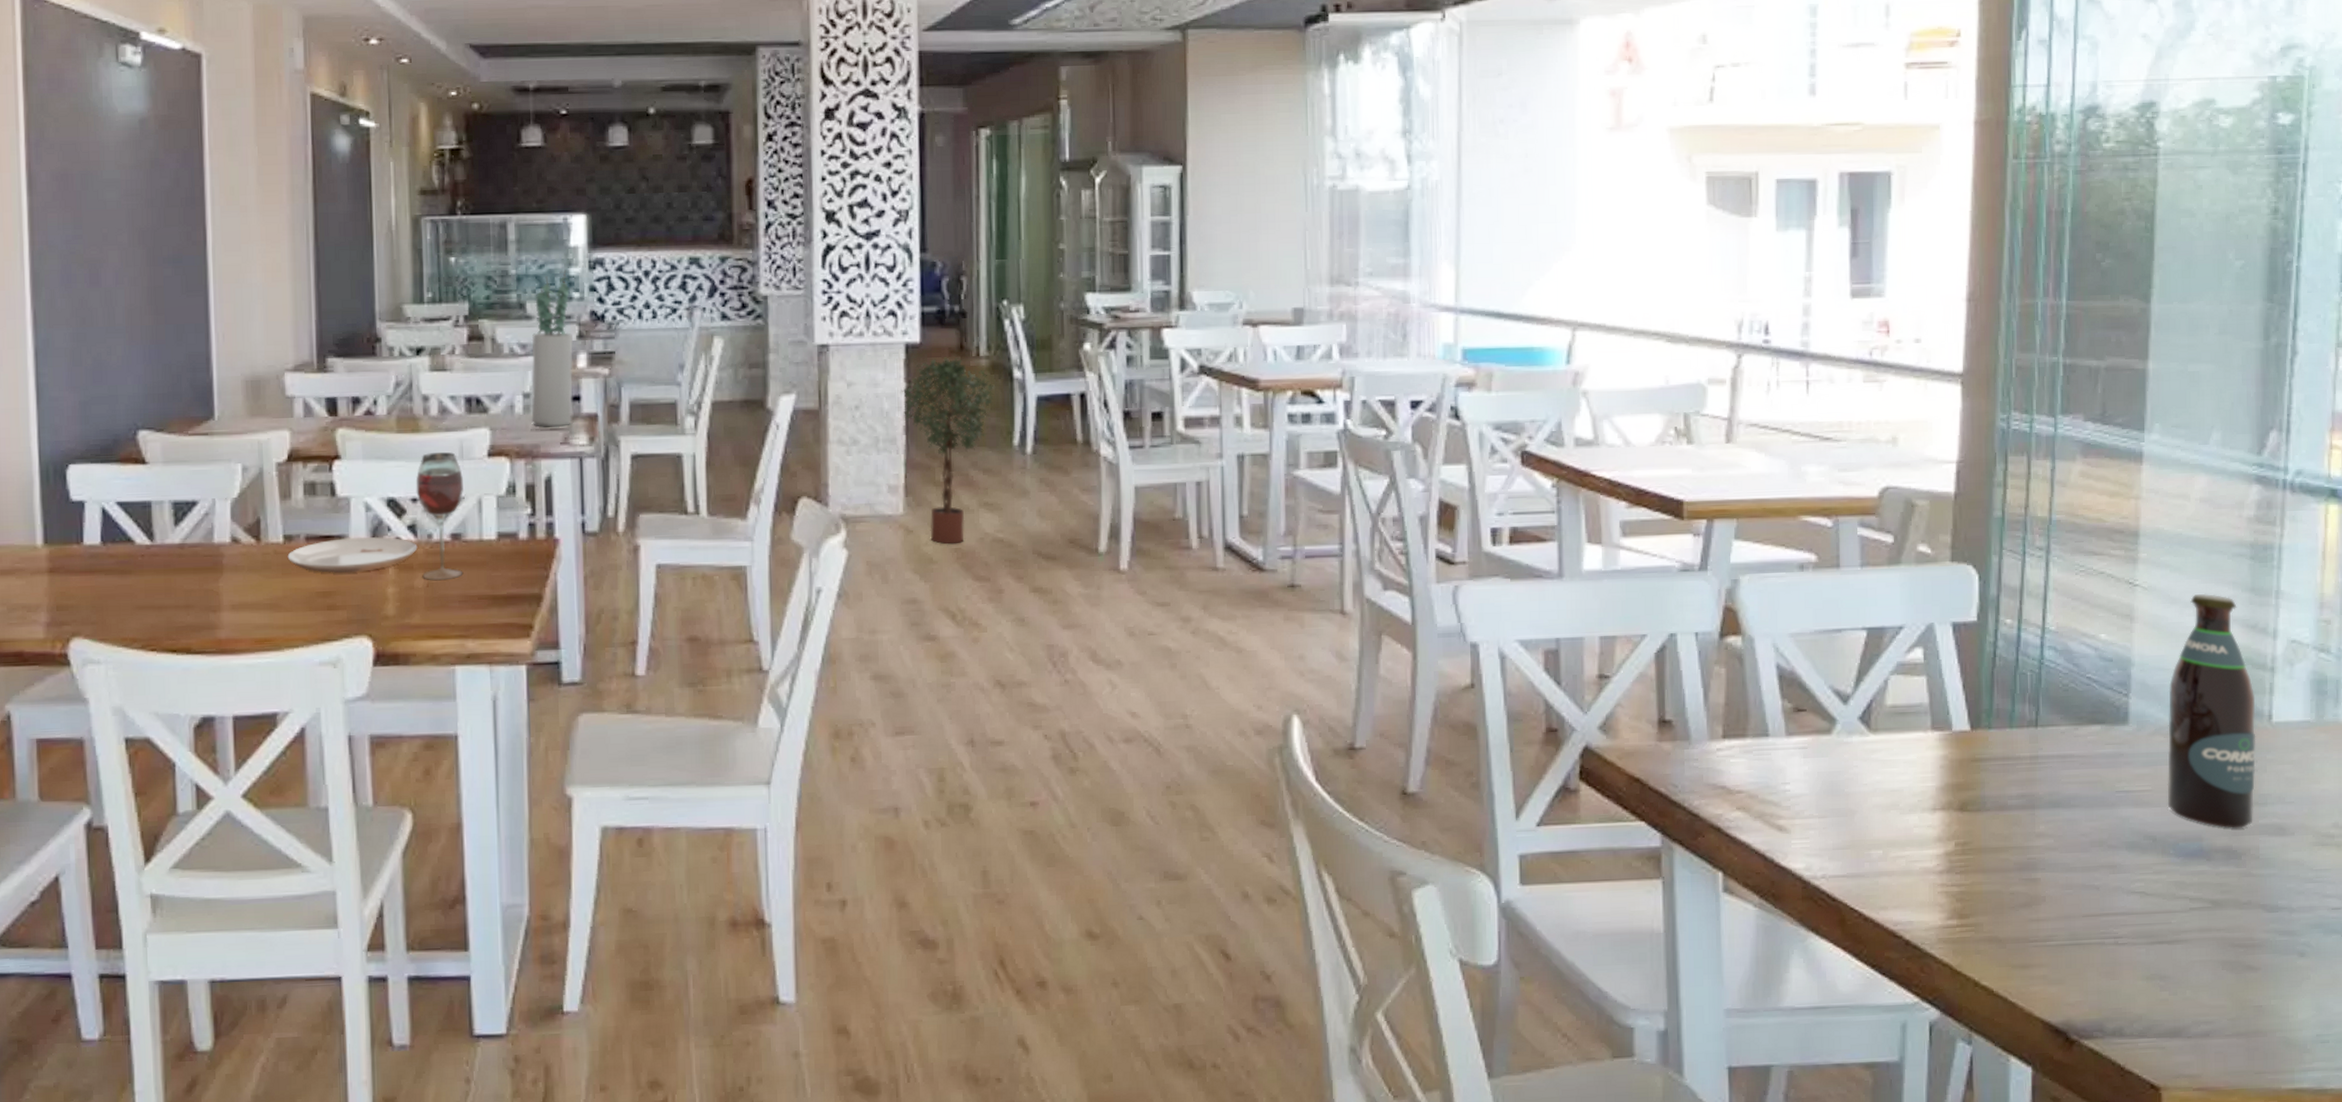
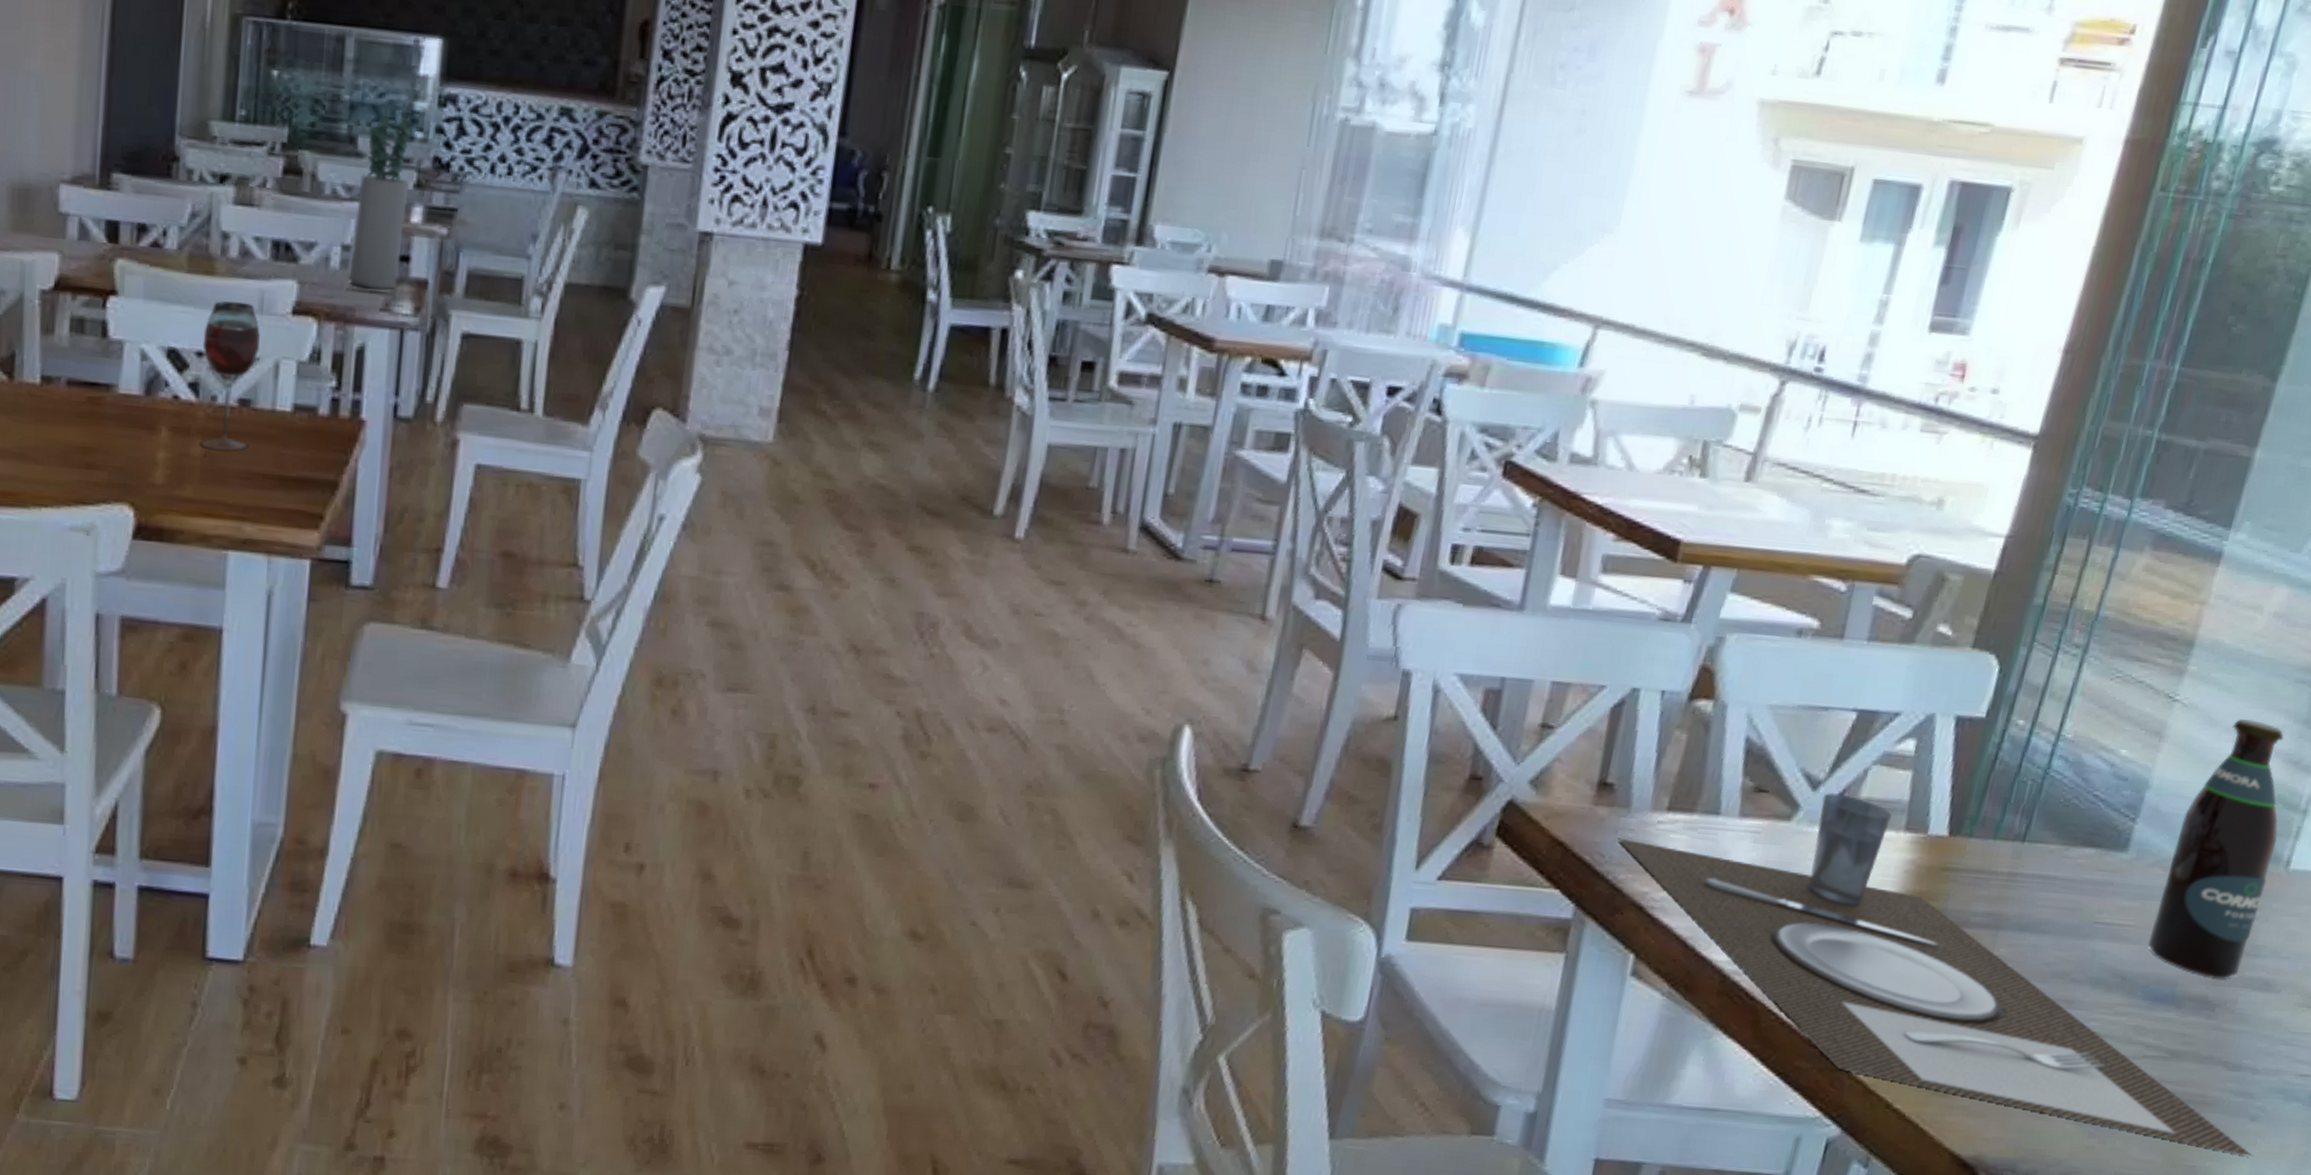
plate: present [287,537,418,573] -> none [43,388,198,430]
potted tree: present [901,357,995,544] -> none [790,265,902,484]
place setting: none [1686,704,2311,991] -> present [1618,793,2254,1158]

